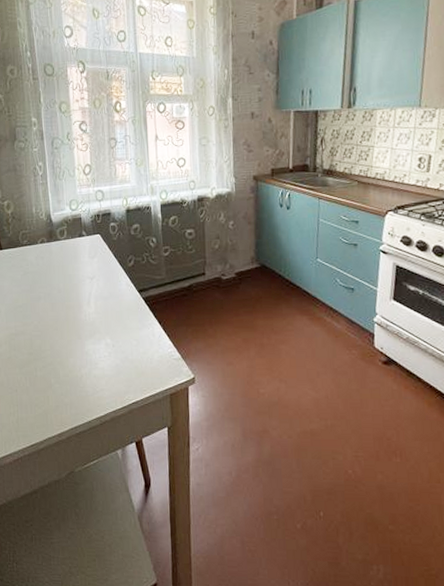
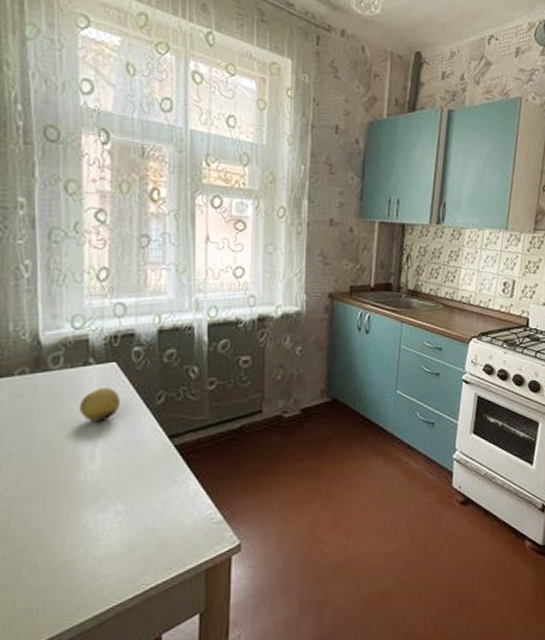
fruit: none [78,252,105,278] -> present [79,387,121,423]

